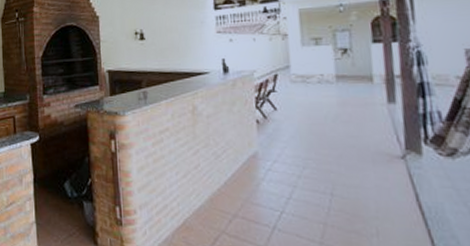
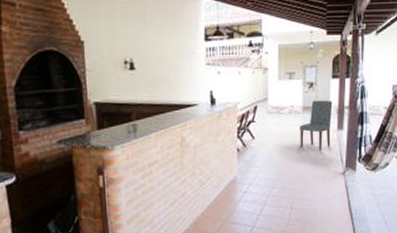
dining chair: none [334,67,380,127] -> present [300,100,333,151]

